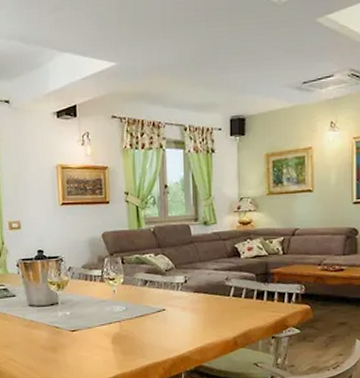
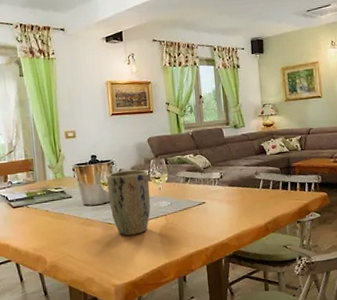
plant pot: none [54,268,103,341] -> present [107,169,151,236]

